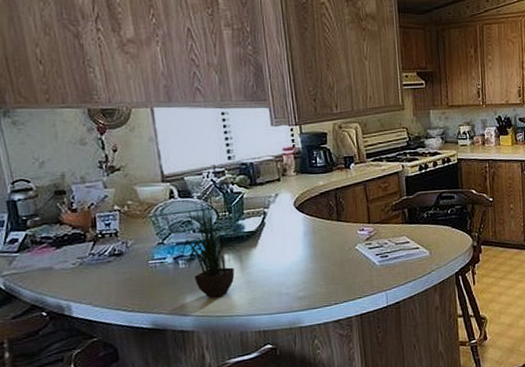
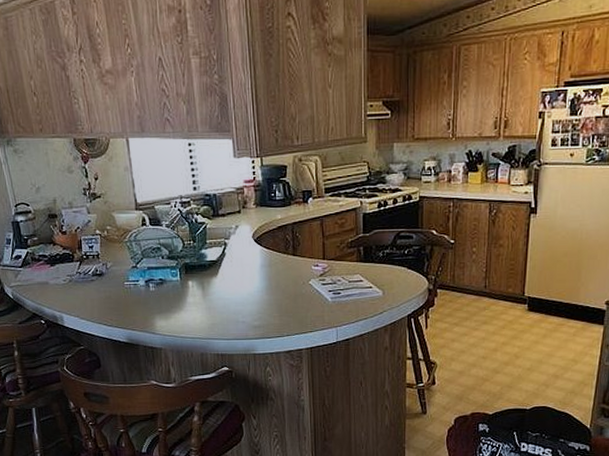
potted plant: present [179,195,241,298] -> none [150,224,203,320]

